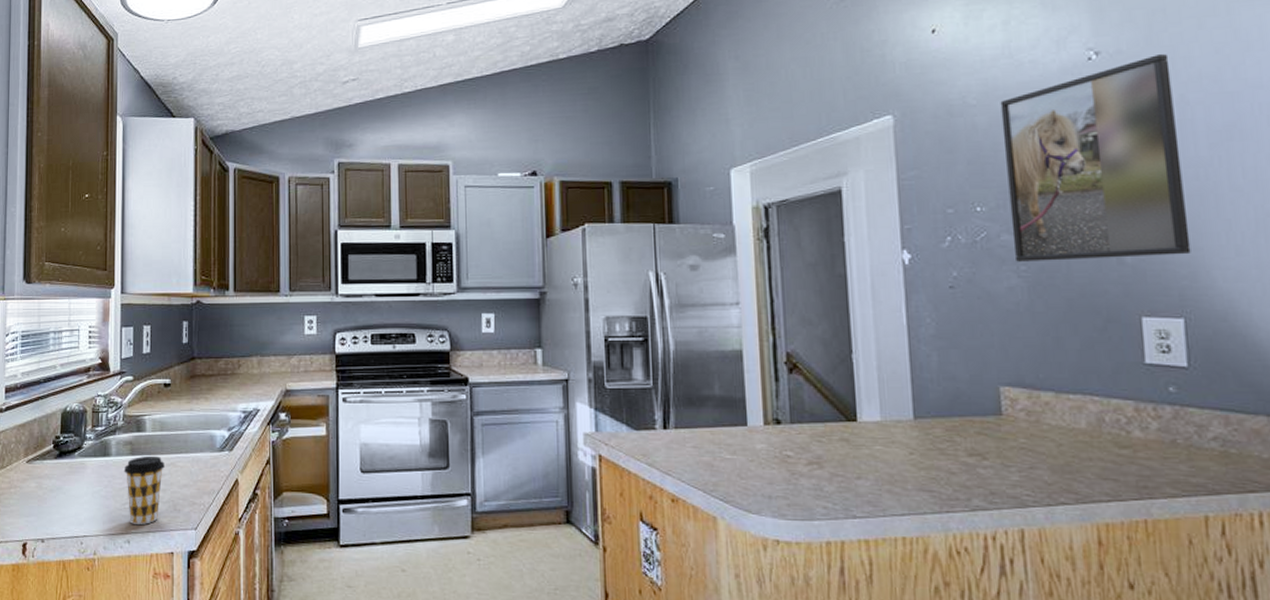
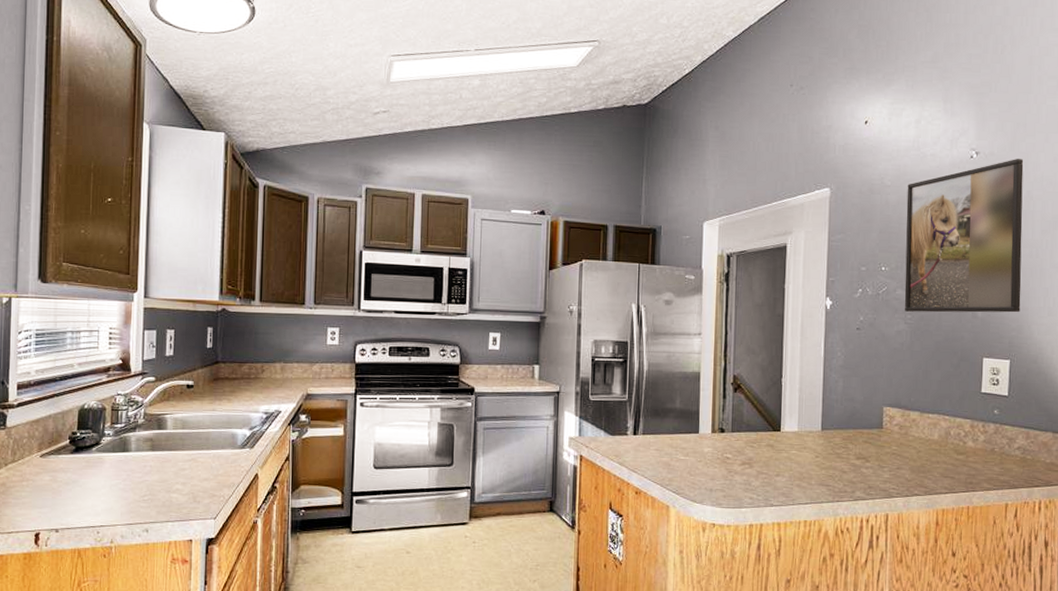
coffee cup: present [123,455,164,525] -> none [143,451,185,515]

